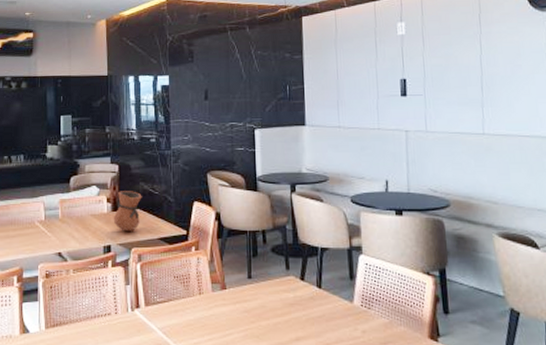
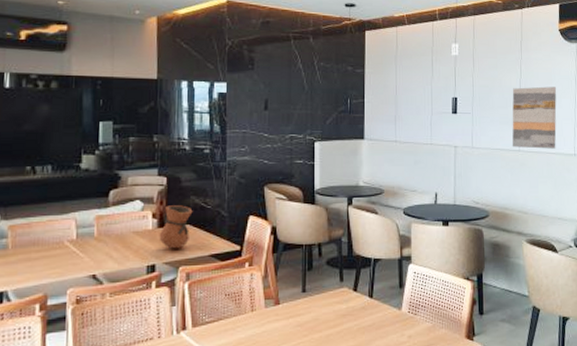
wall art: none [471,61,530,132] -> present [512,86,557,149]

